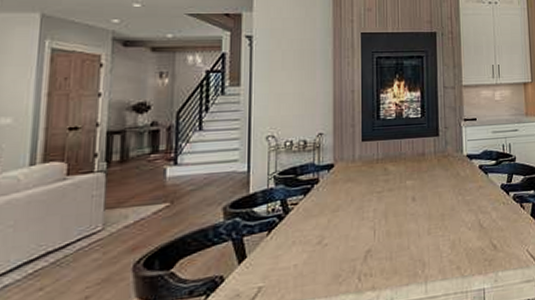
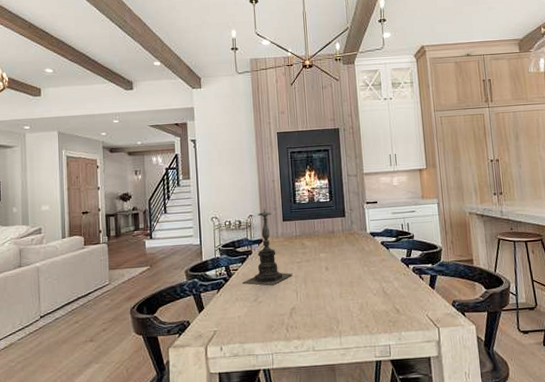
candle holder: none [304,126,371,223] -> present [243,209,293,286]

